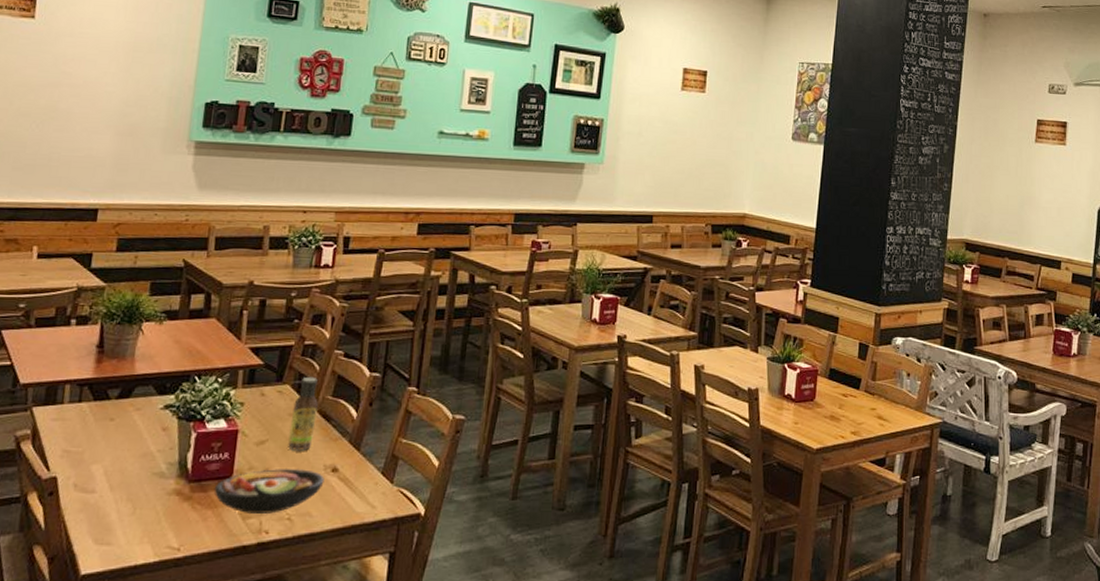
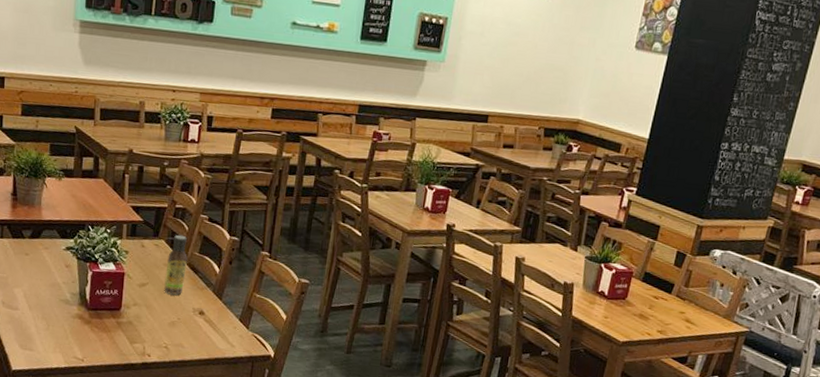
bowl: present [214,469,325,514] -> none [107,306,193,342]

